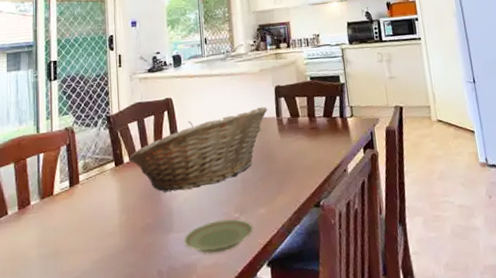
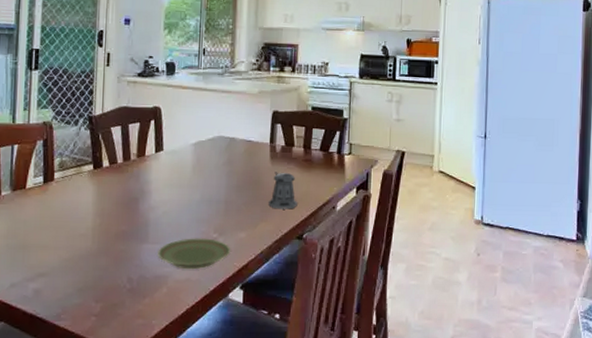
fruit basket: present [129,106,268,193] -> none [108,130,262,203]
pepper shaker: none [283,142,311,180] -> present [268,172,298,210]

